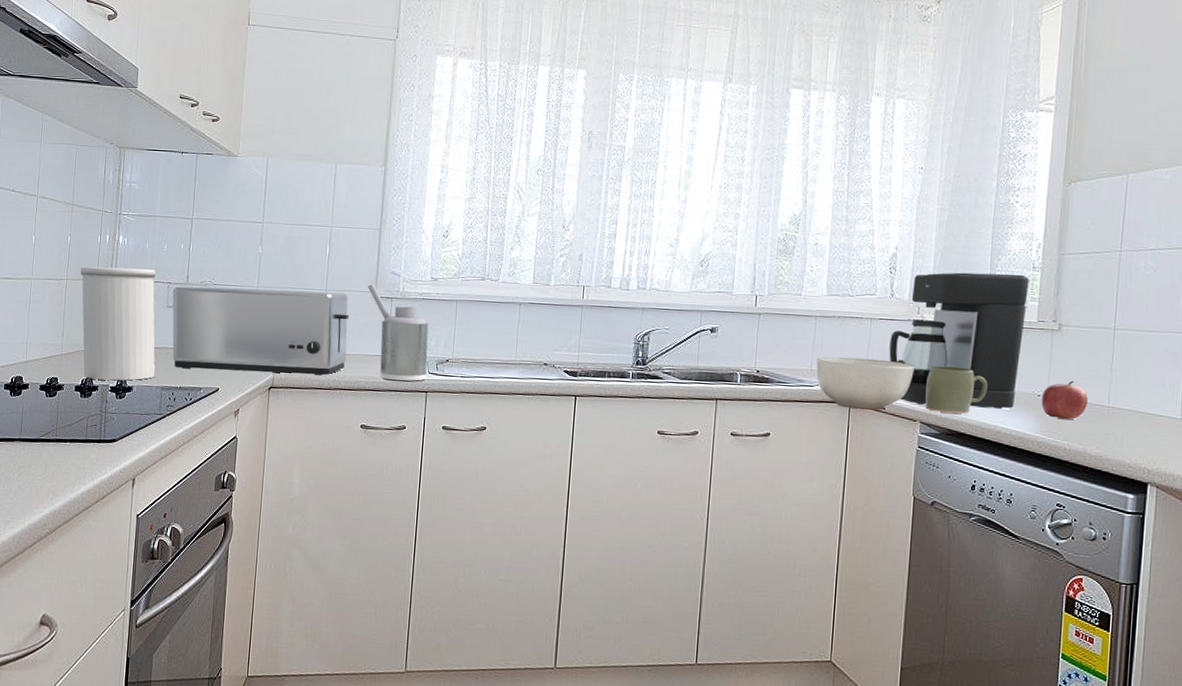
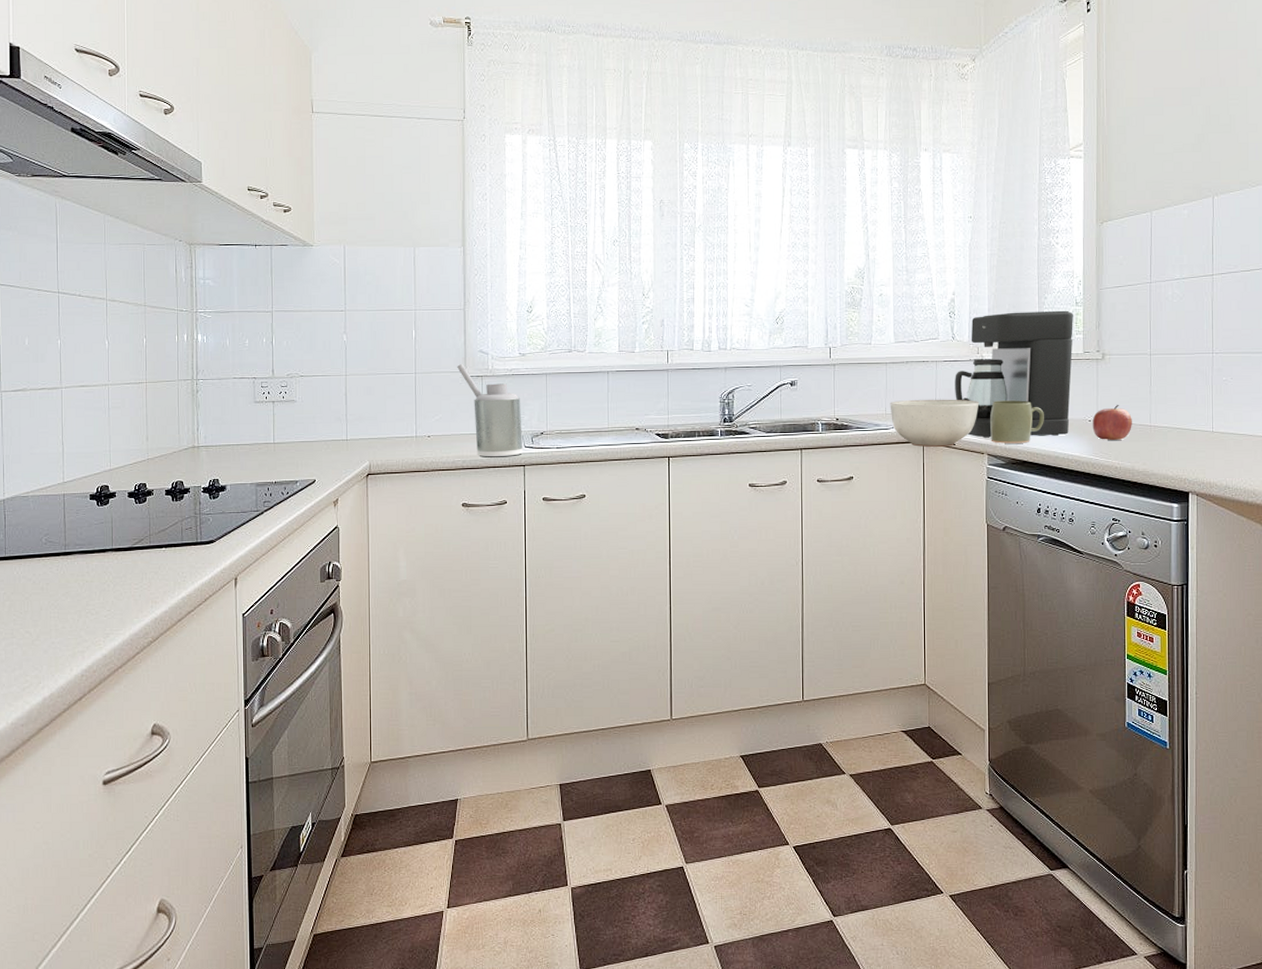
canister: present [80,266,156,381] -> none [159,366,248,482]
toaster: present [172,286,350,376] -> none [259,375,442,463]

